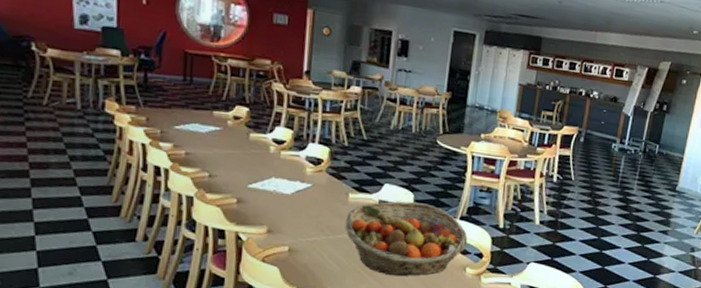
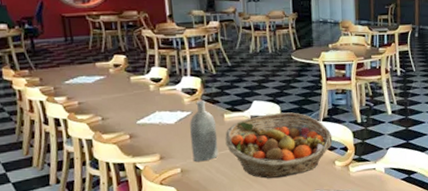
bottle: none [304,173,338,244] -> present [190,100,219,162]

